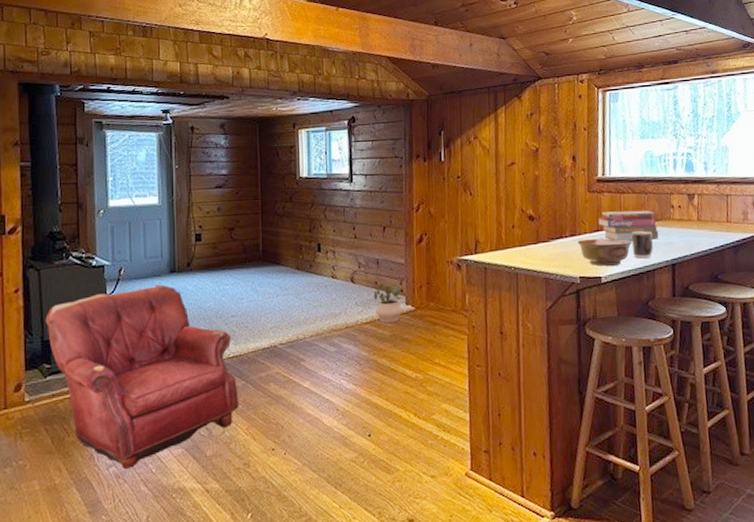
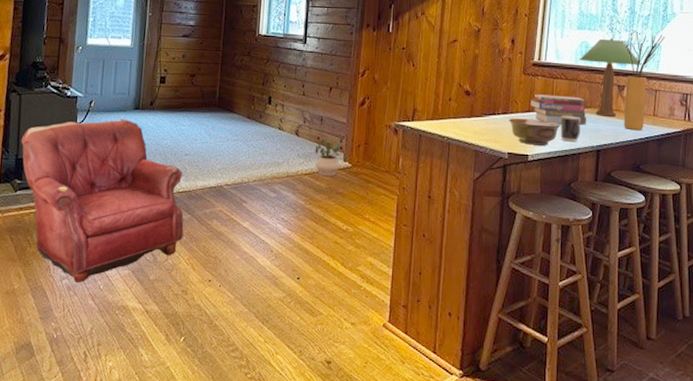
table lamp: none [645,144,711,229] -> present [579,38,642,118]
vase: none [690,135,732,240] -> present [624,32,666,131]

